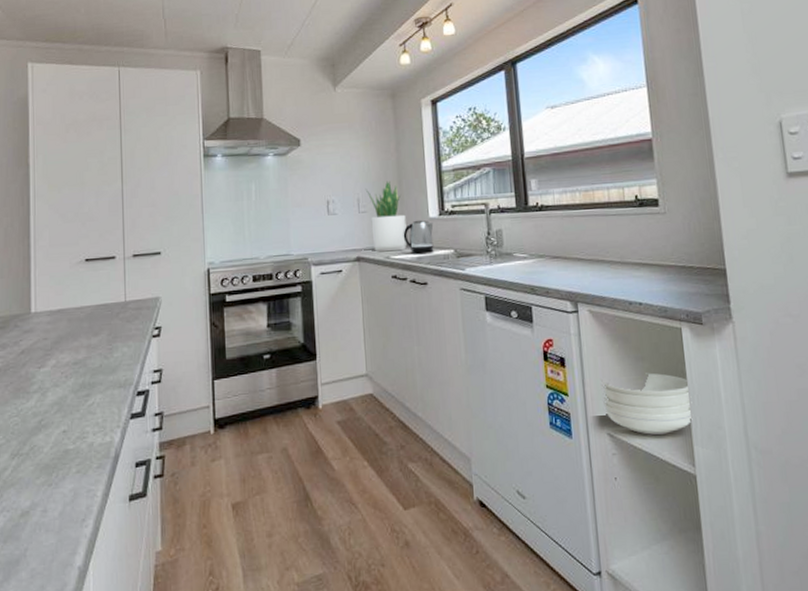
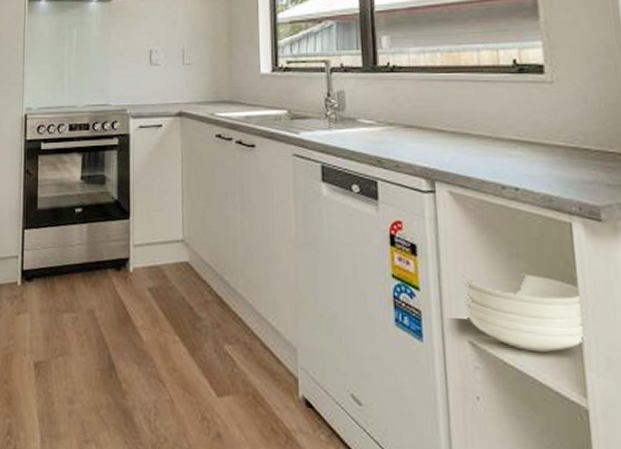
planter: present [365,181,407,252] -> none [191,32,234,108]
kettle: present [403,219,434,255] -> none [230,75,265,114]

